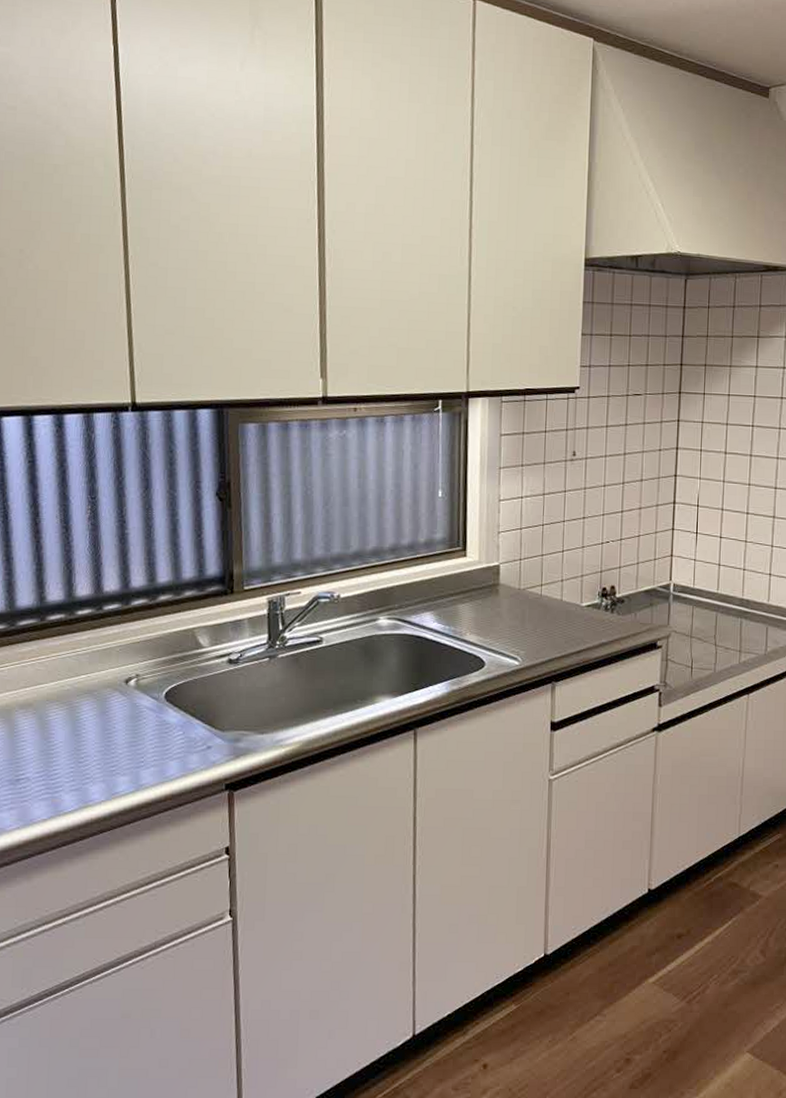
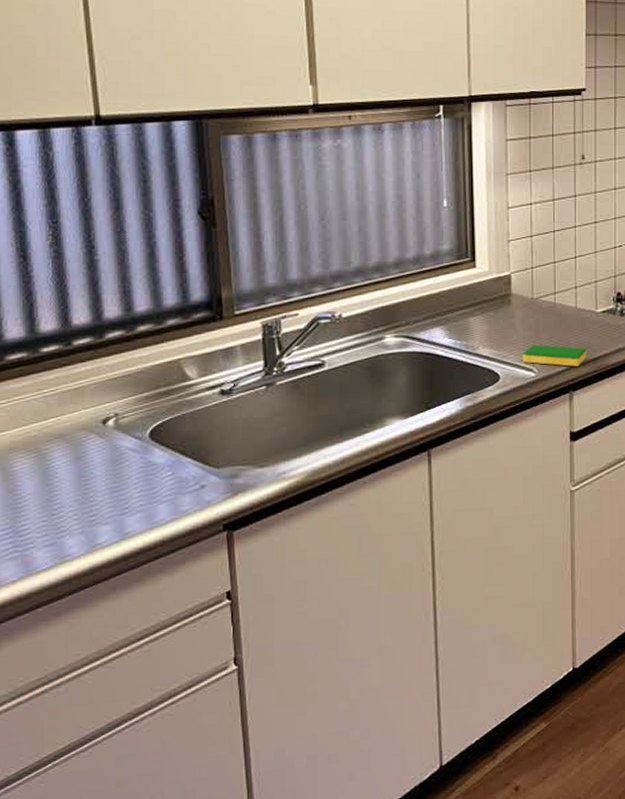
dish sponge: none [508,634,570,658] -> present [523,344,587,367]

